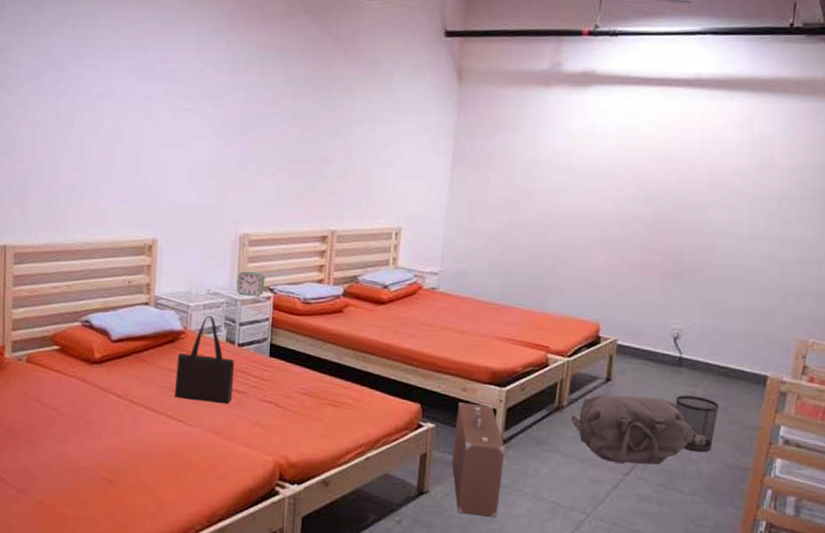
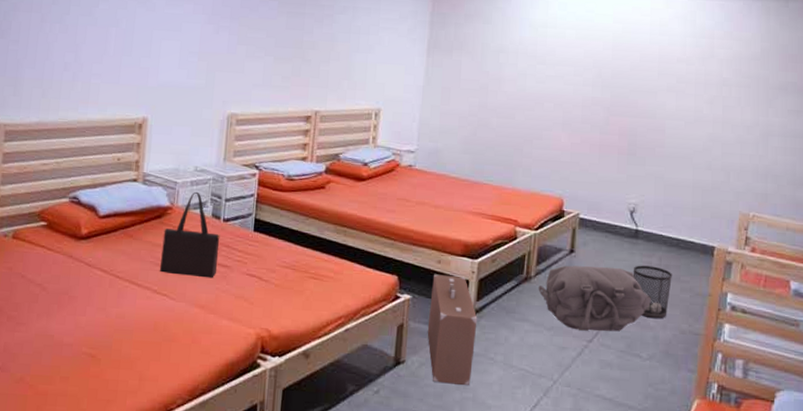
alarm clock: present [237,271,266,297] -> none [224,149,252,174]

